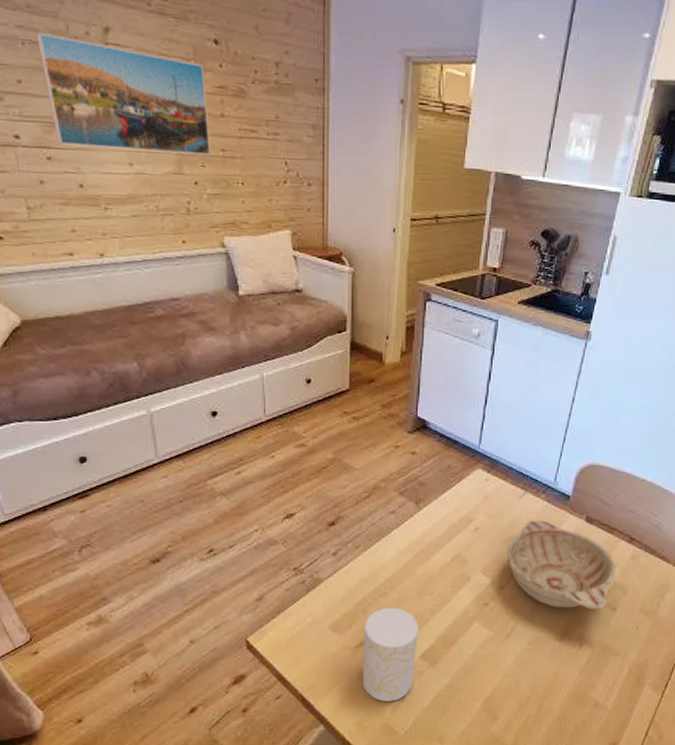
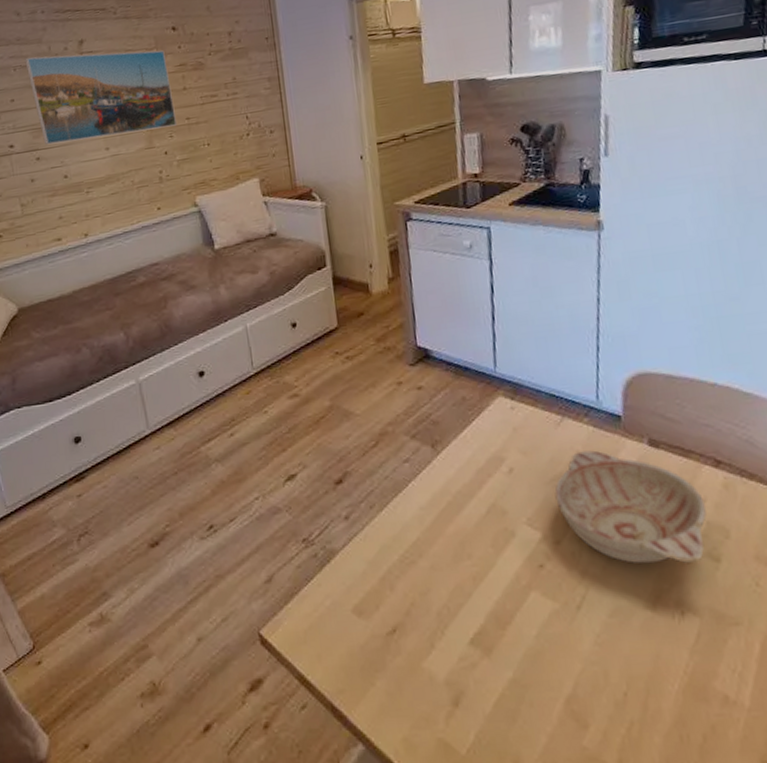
cup: present [362,607,418,702] -> none [394,579,467,708]

